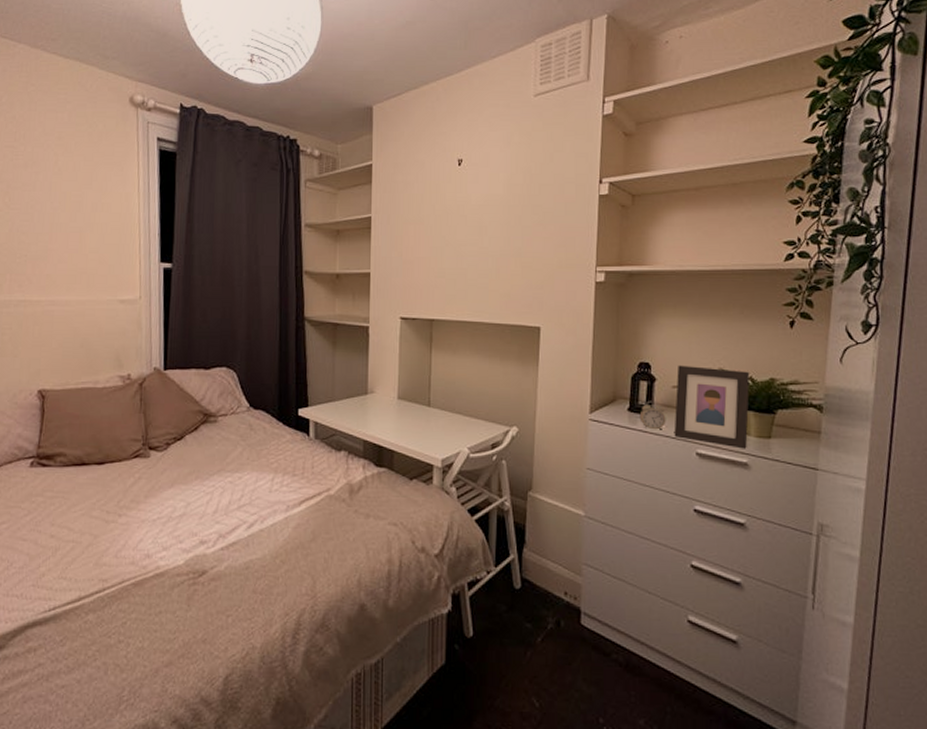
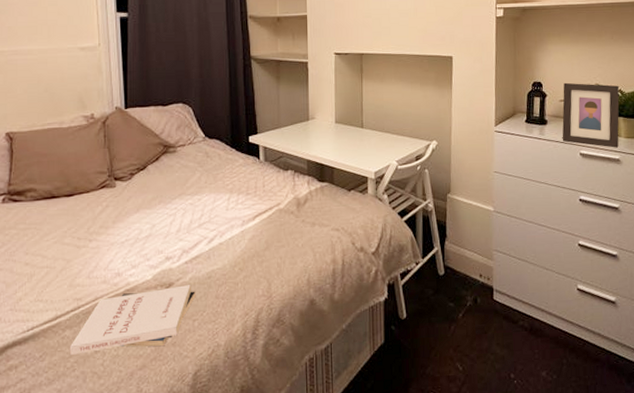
books: none [91,573,231,644] -> present [69,284,196,356]
alarm clock: present [639,400,666,430] -> none [534,113,556,137]

